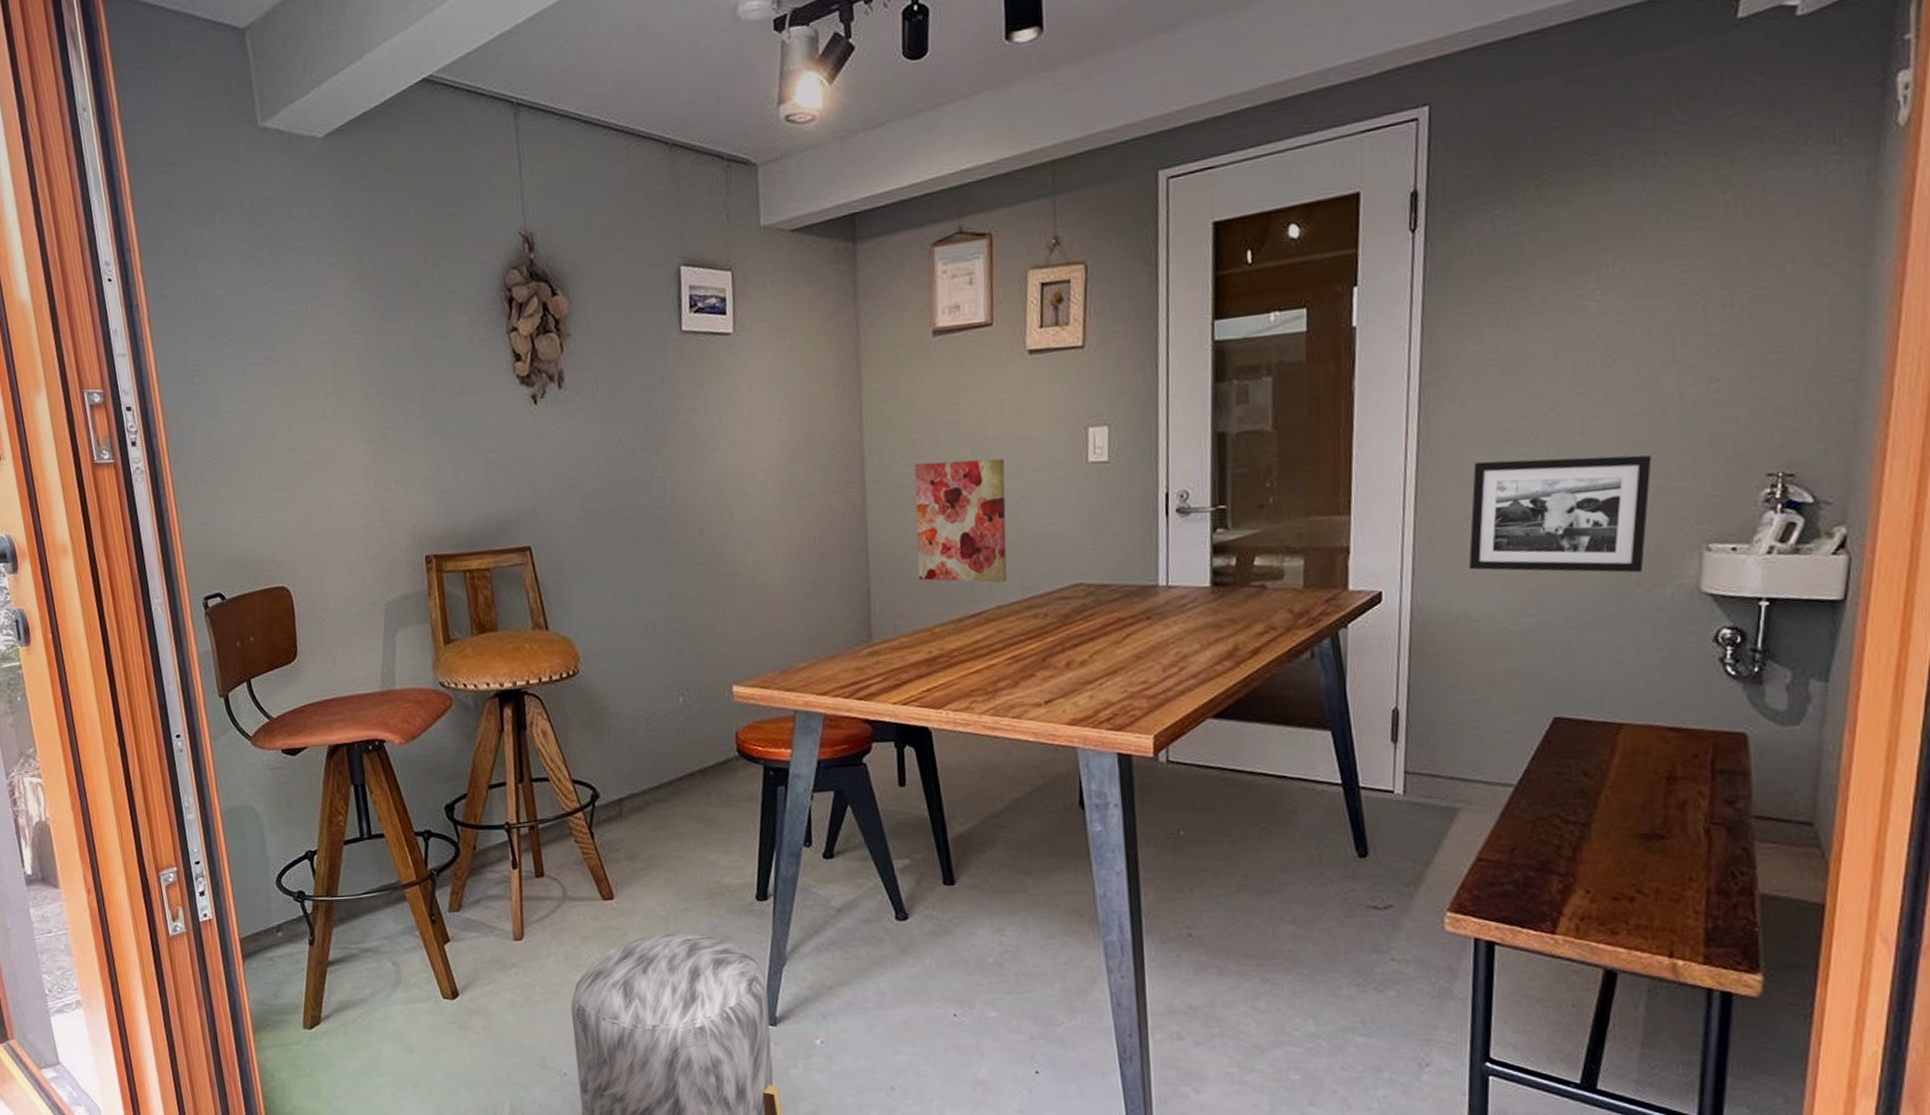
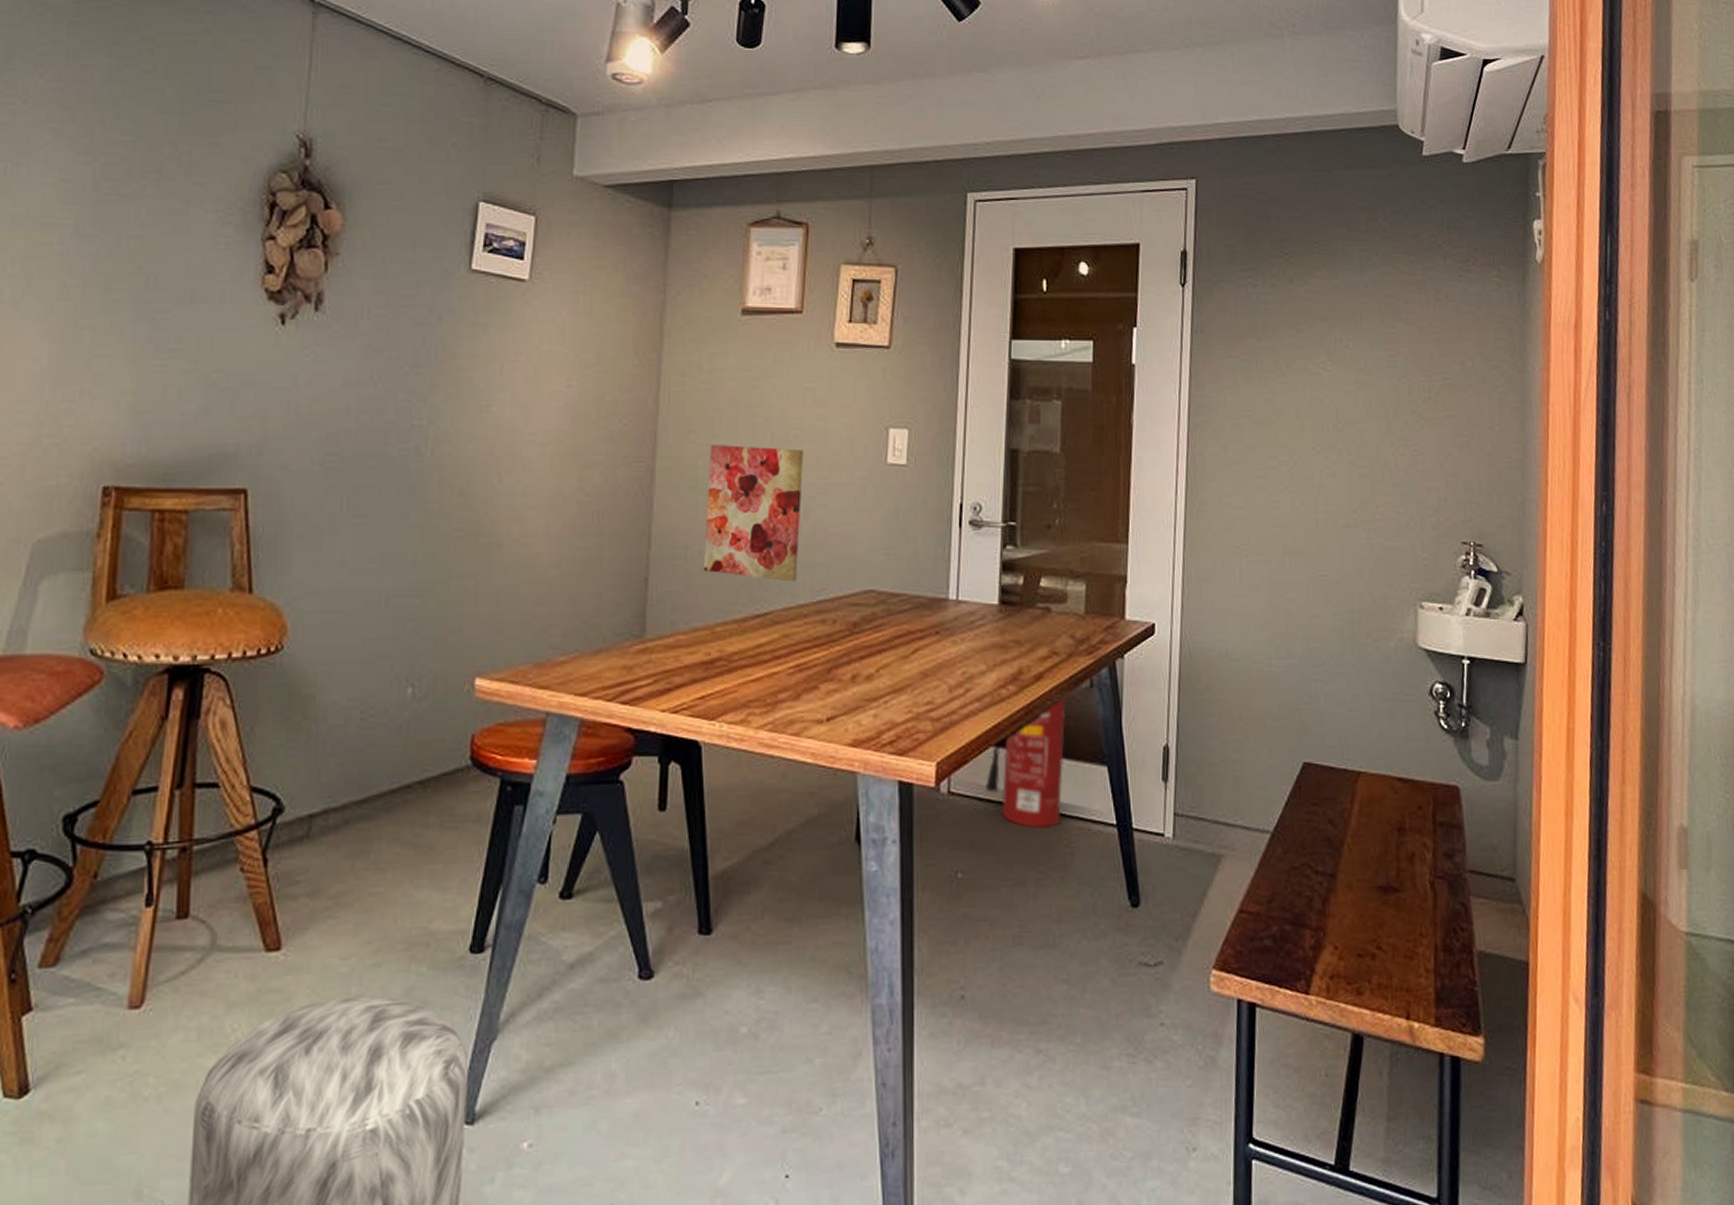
fire extinguisher: none [1203,667,1286,790] -> present [985,695,1066,828]
picture frame: present [1469,455,1652,573] -> none [1230,505,1375,624]

